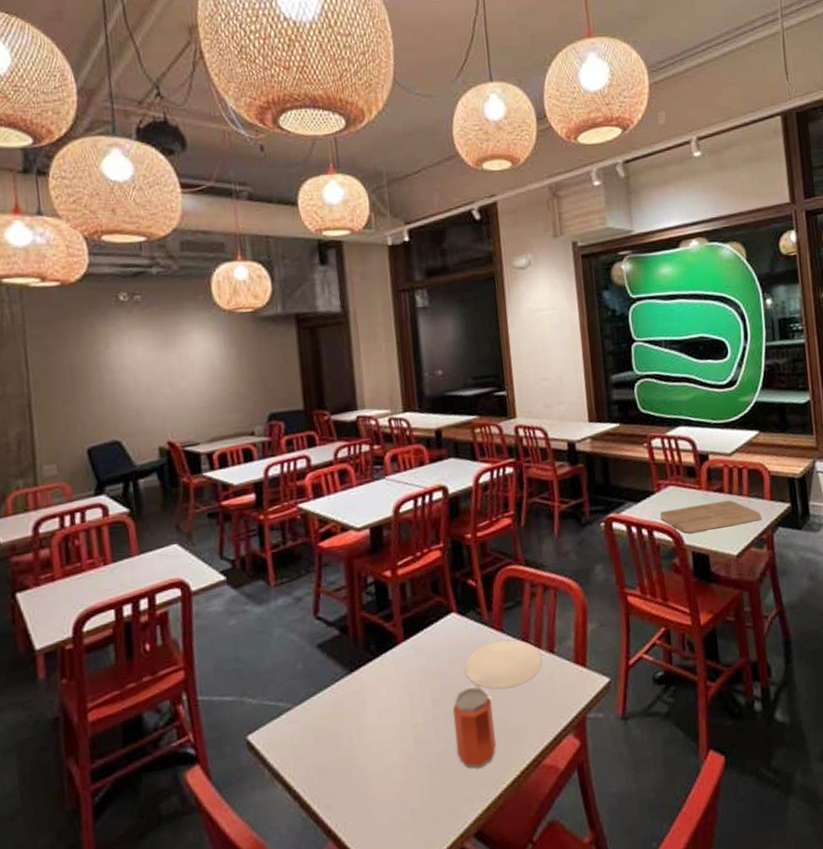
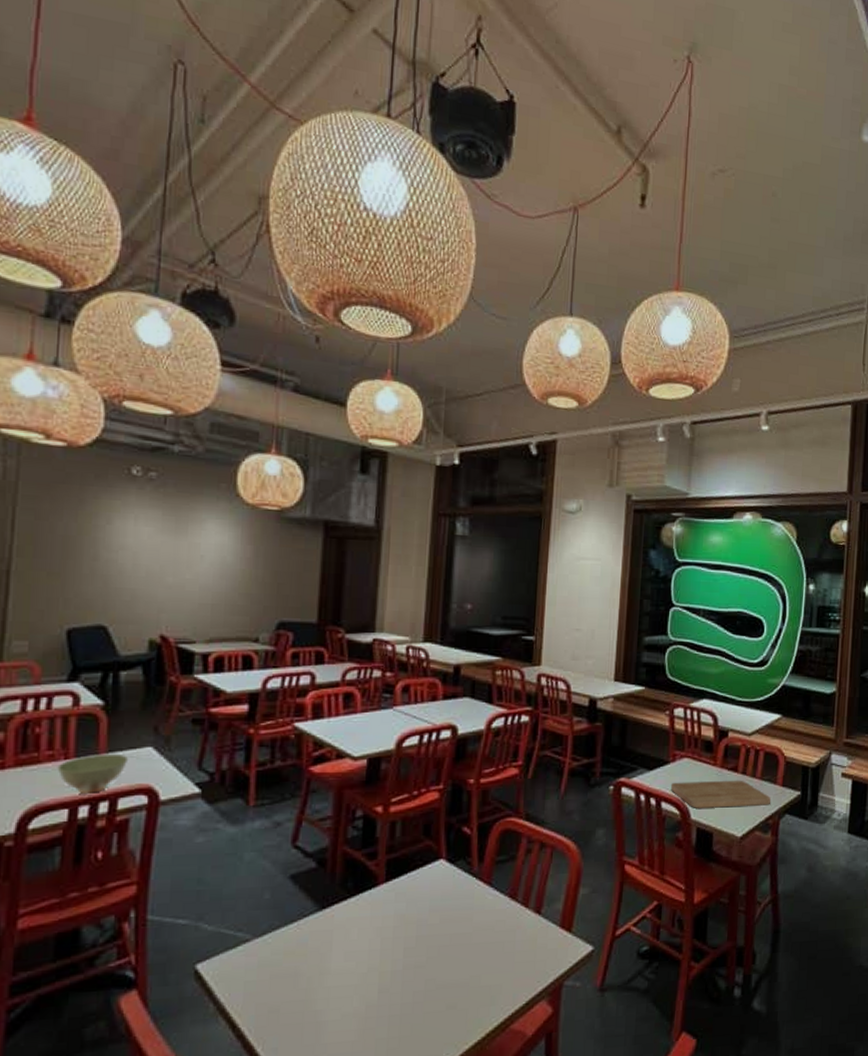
bowl: none [98,554,159,594] -> present [57,753,129,793]
soda can: present [452,687,496,768] -> none [422,939,467,1025]
plate: present [464,639,543,690] -> none [445,894,528,945]

